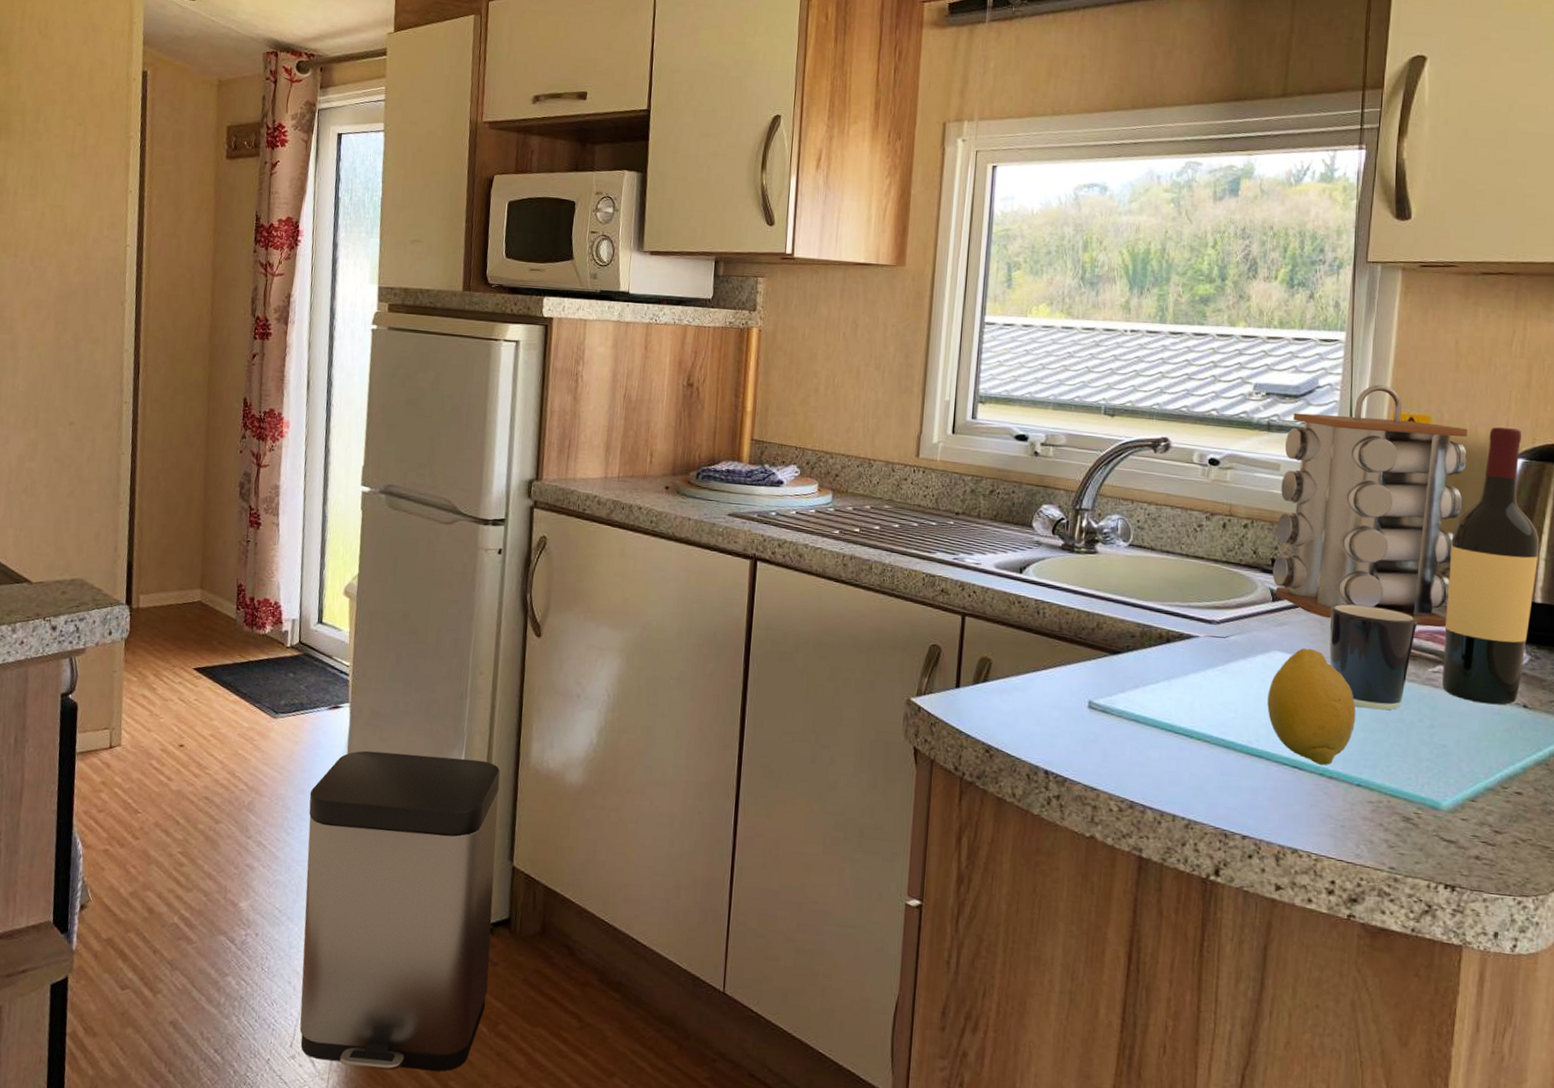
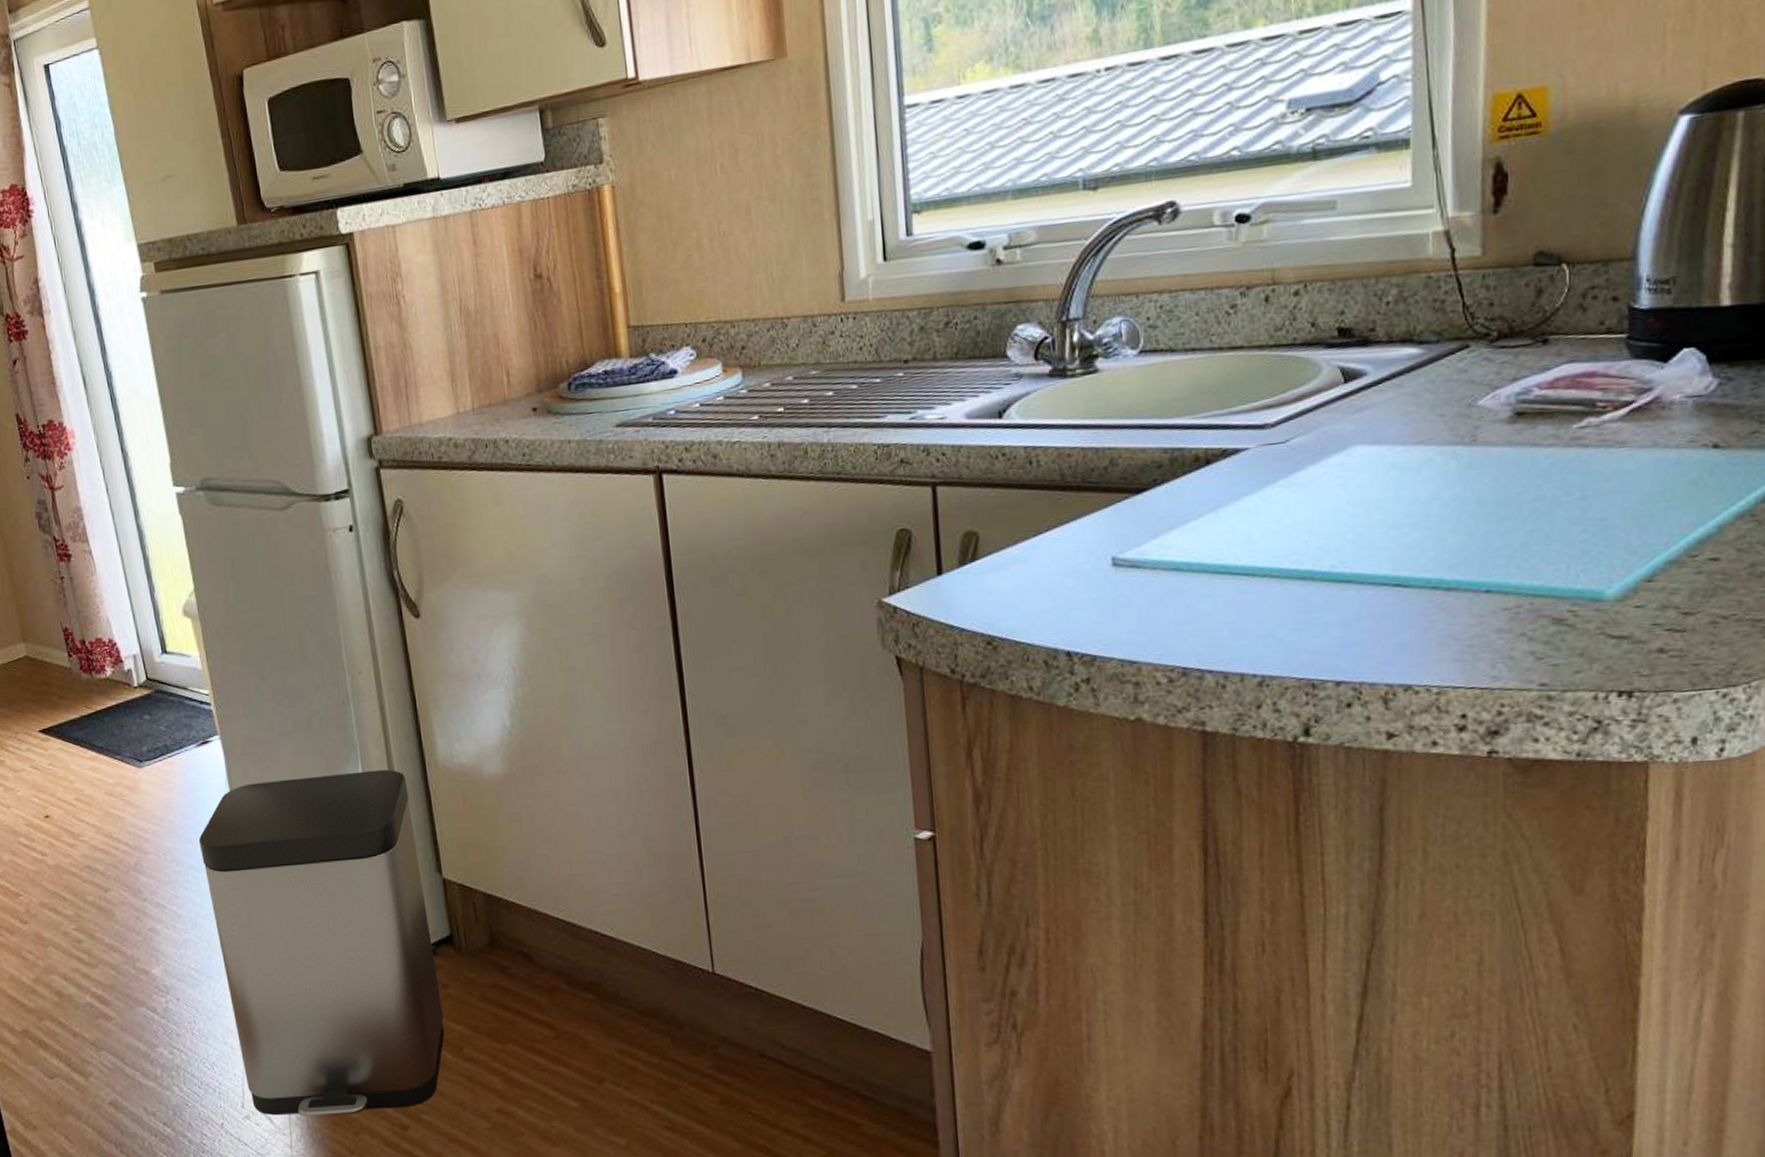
fruit: present [1267,648,1356,766] -> none [1351,432,1476,577]
spice rack: present [1272,384,1468,628] -> none [1339,58,1606,389]
mug: present [1329,603,1418,711] -> none [1426,358,1552,494]
wine bottle: present [1442,427,1540,706] -> none [1591,74,1723,455]

